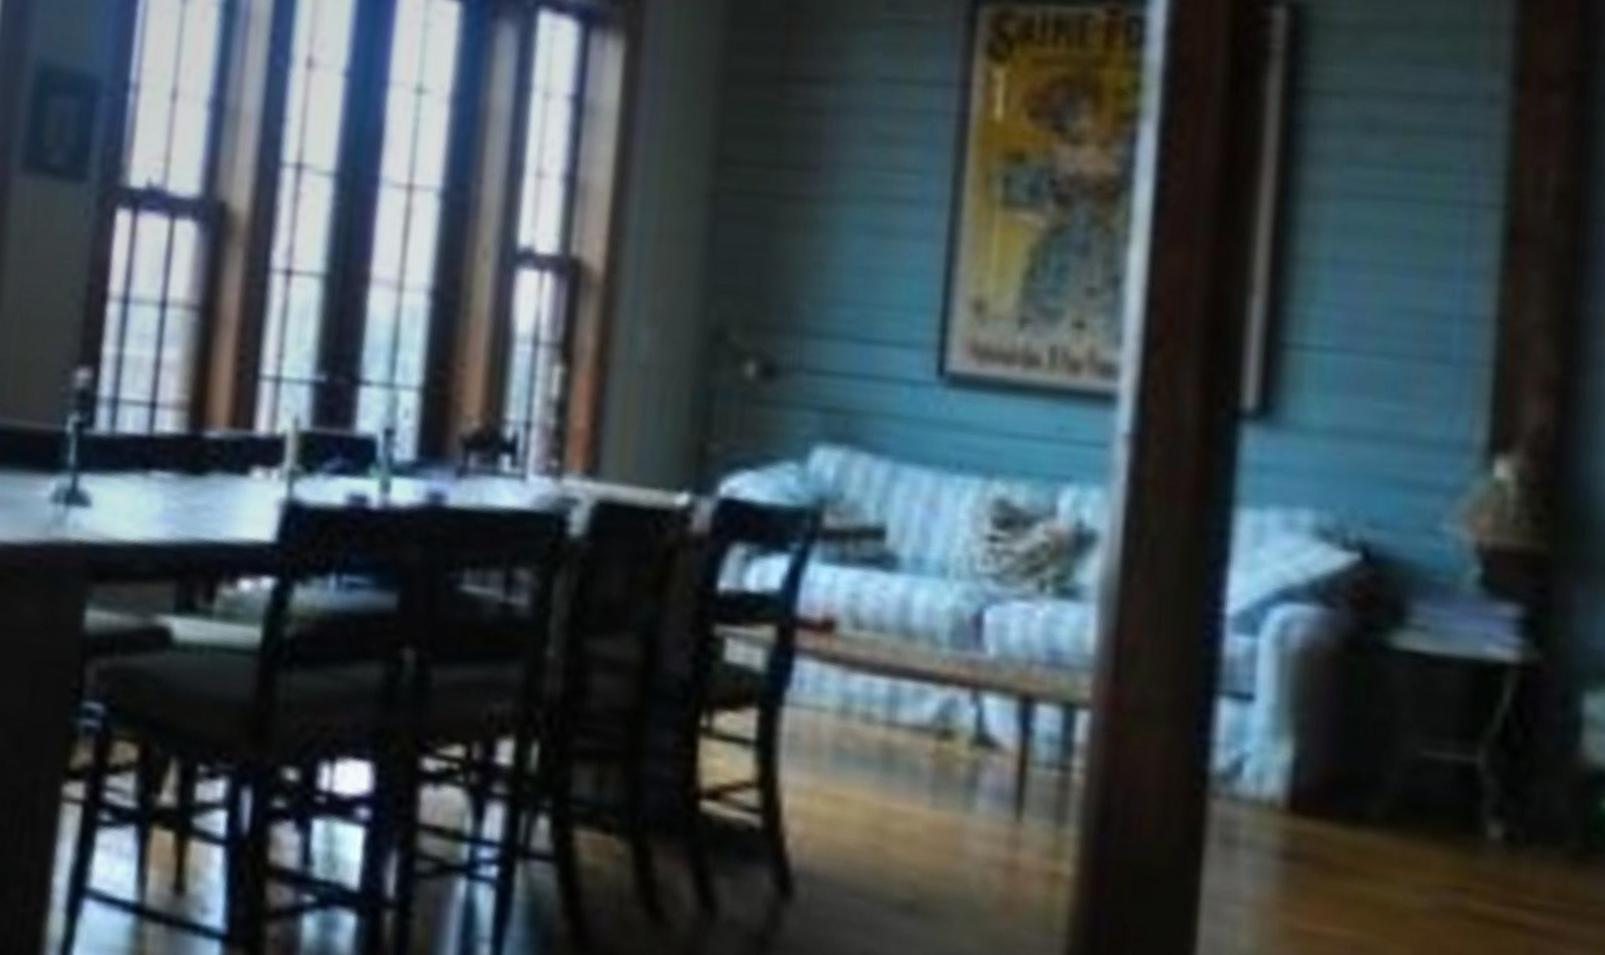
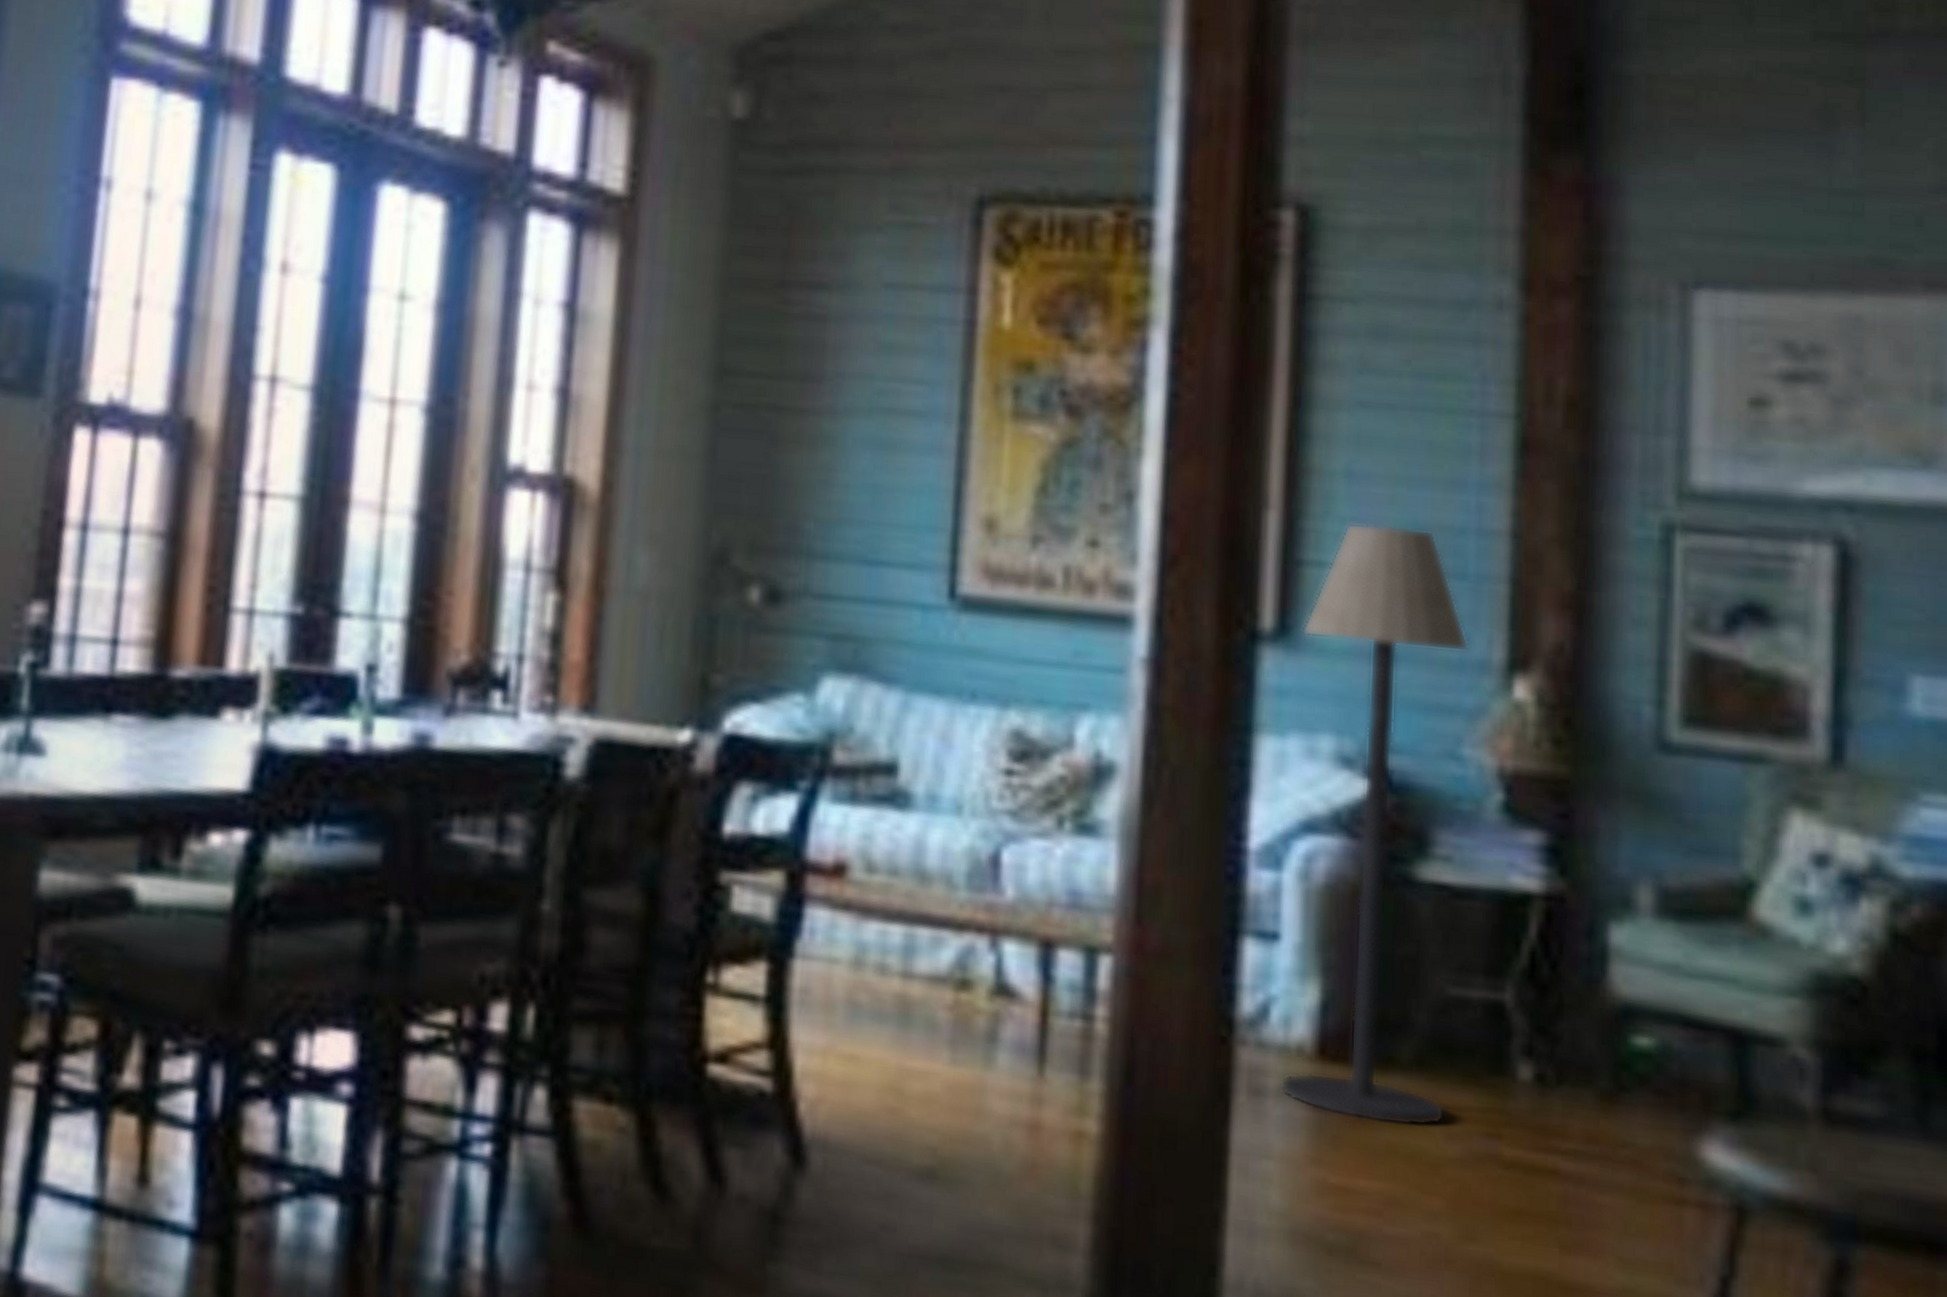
floor lamp: none [1251,308,1452,880] -> present [1280,522,1470,1128]

